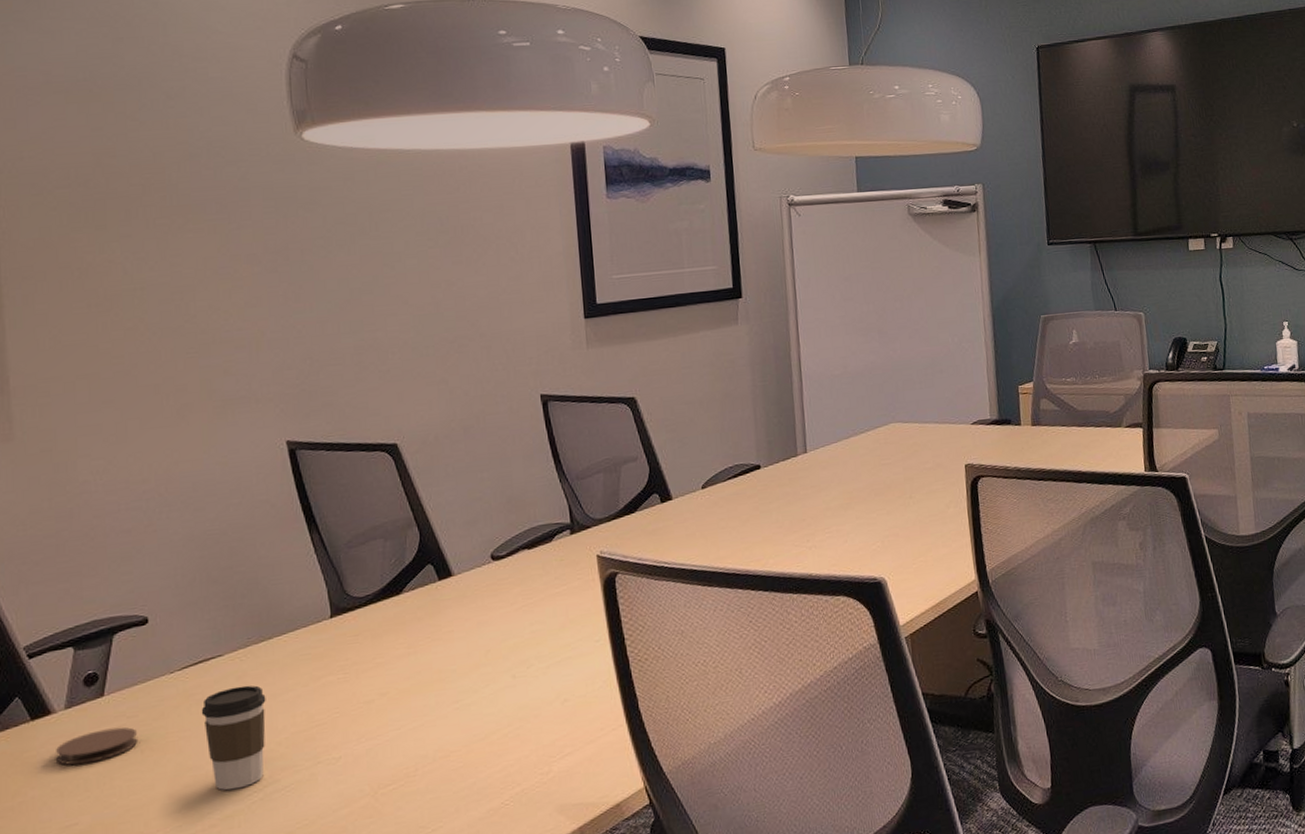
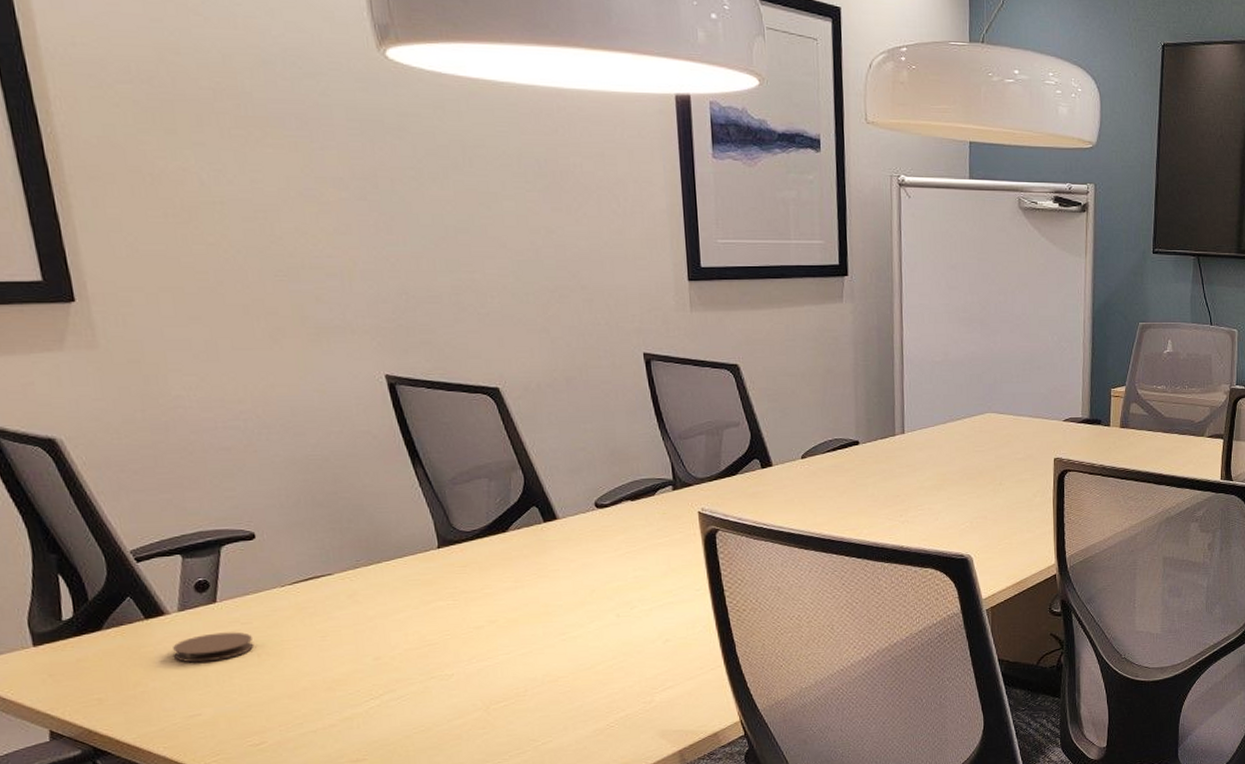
coffee cup: present [201,685,266,791] -> none [314,603,380,696]

